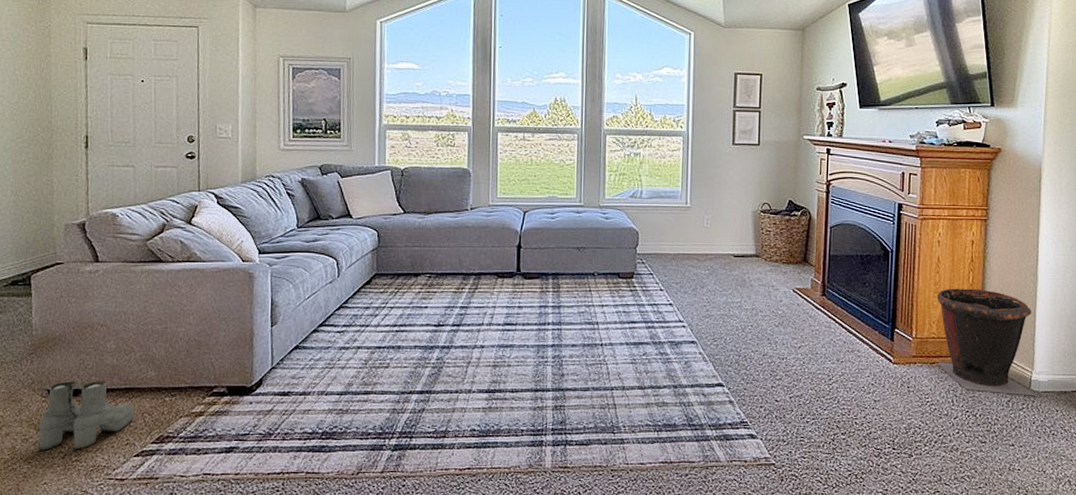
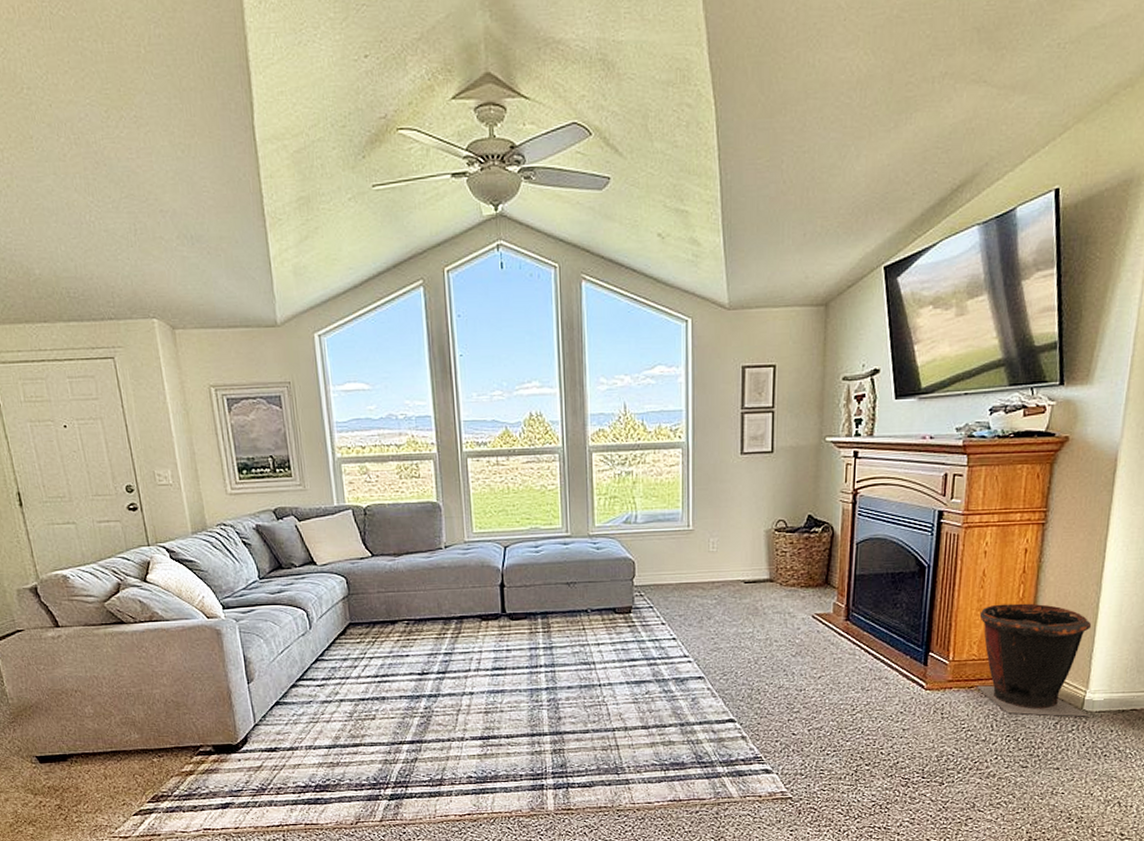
boots: present [38,380,135,451] -> none [34,745,126,813]

